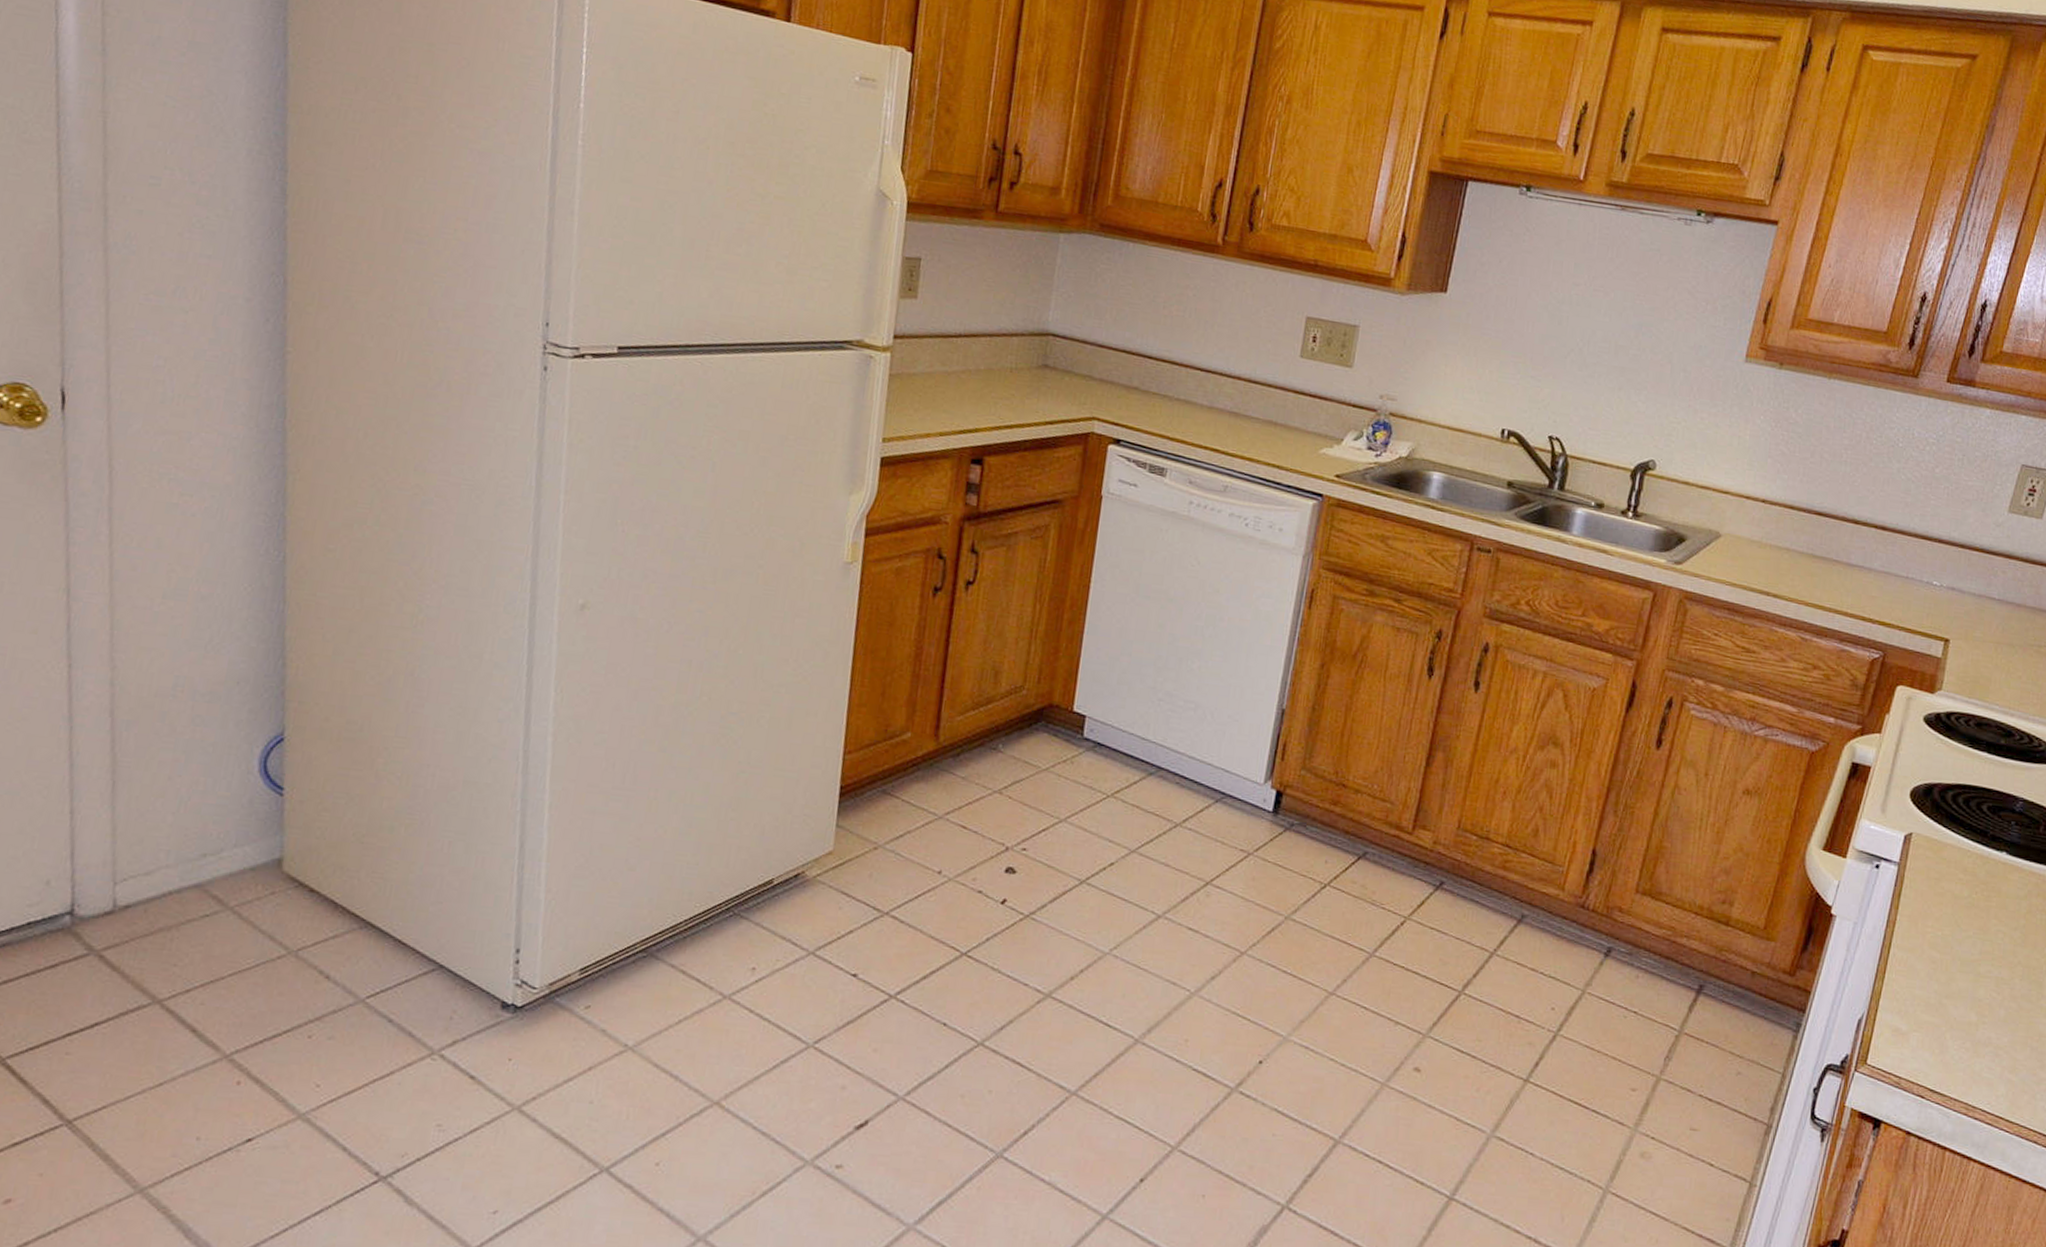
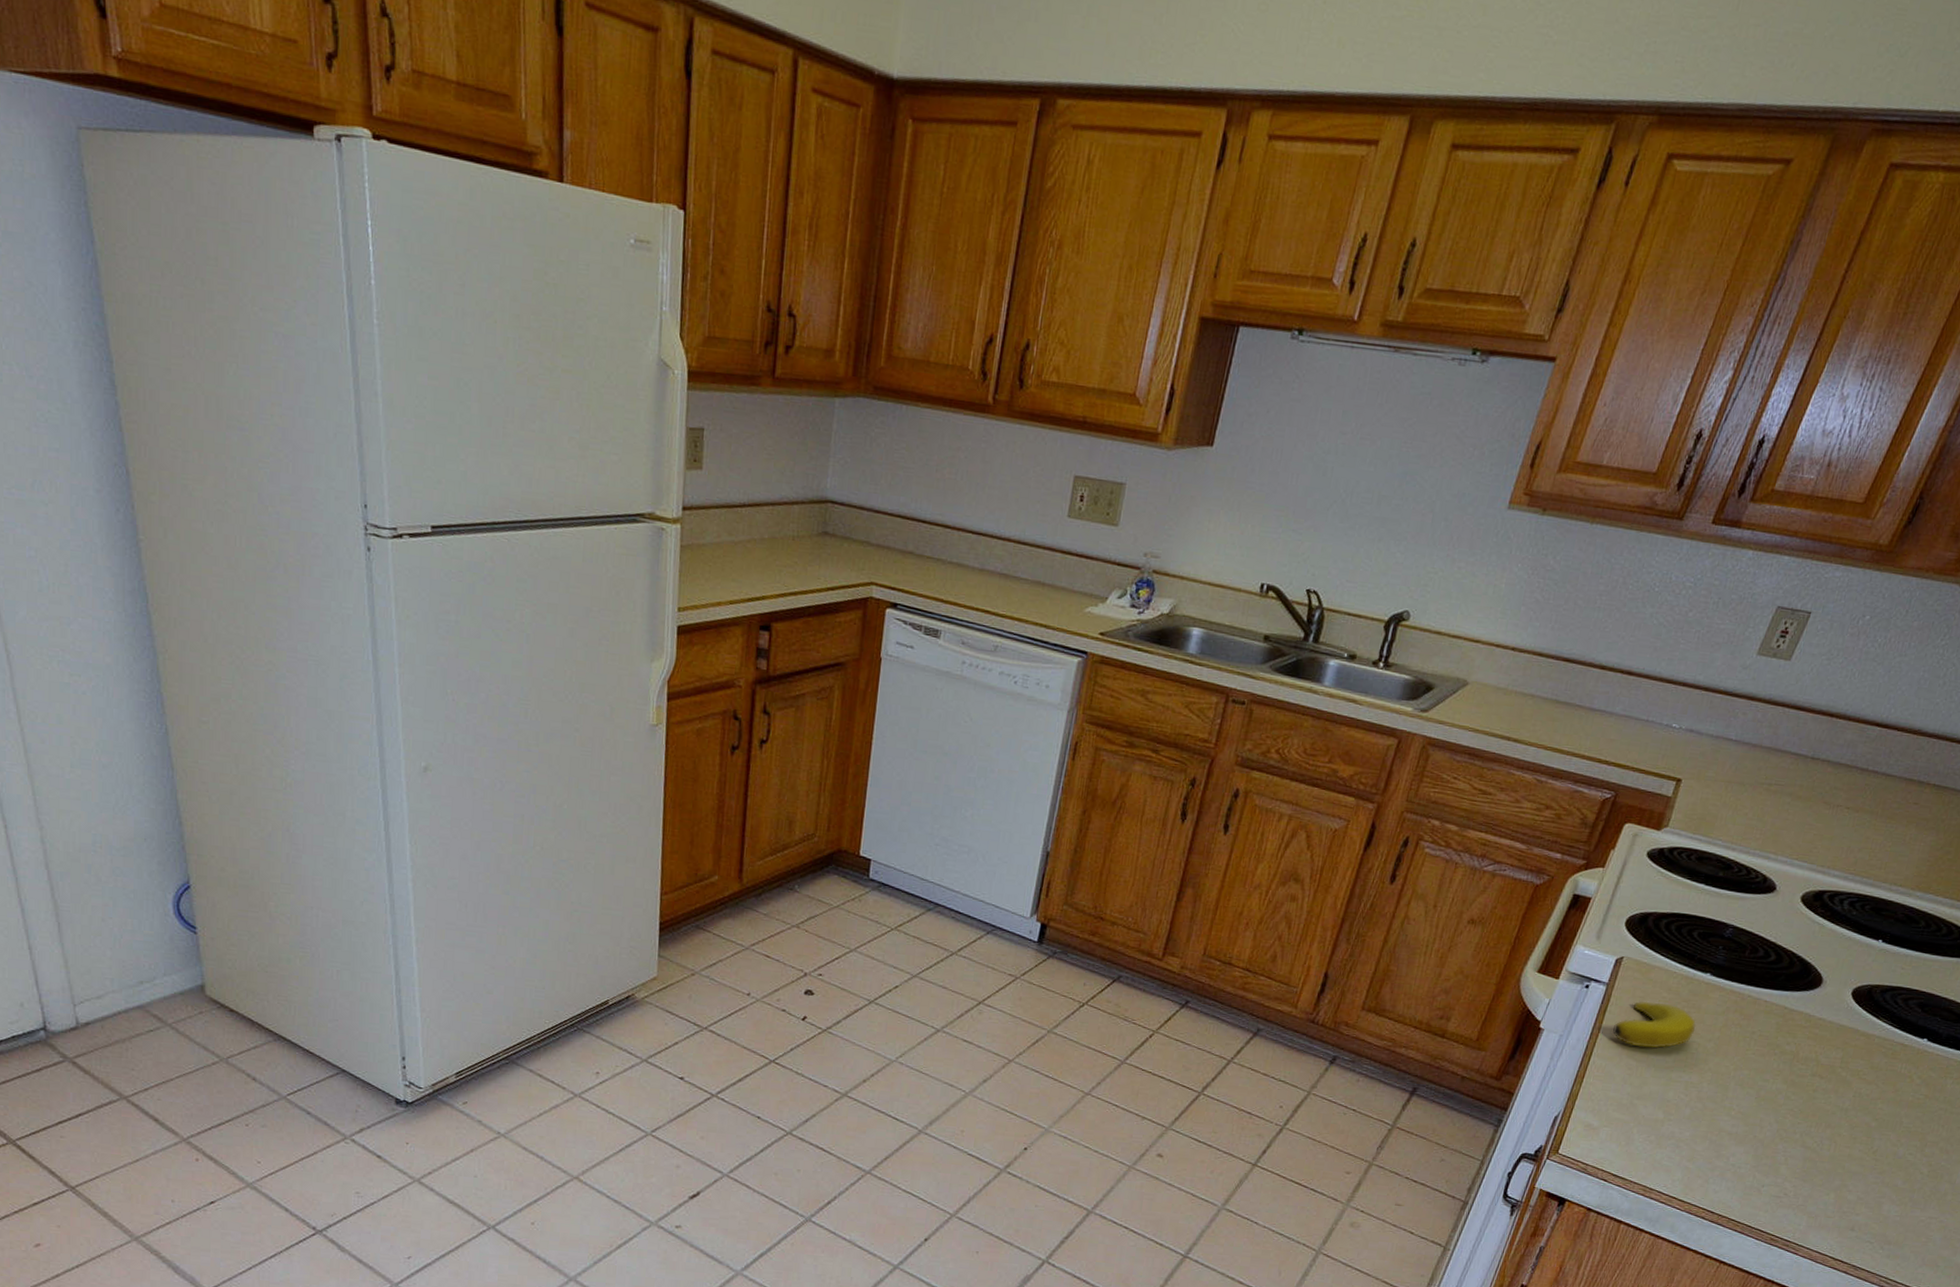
banana: none [1910,883,1999,938] -> present [1613,1001,1696,1048]

